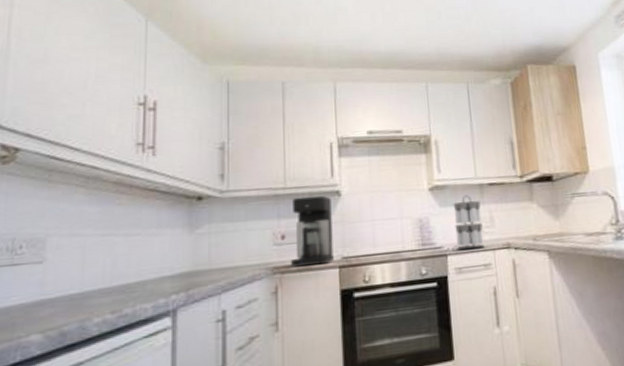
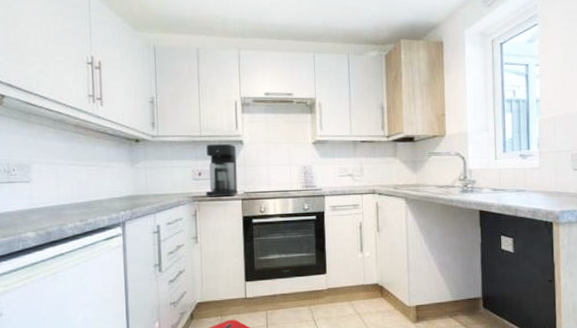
spice rack: present [453,195,485,251] -> none [331,149,355,193]

